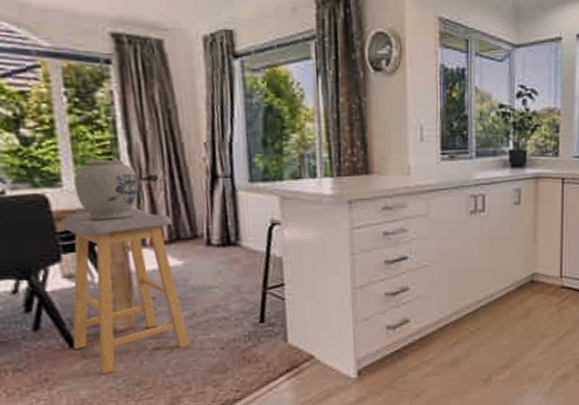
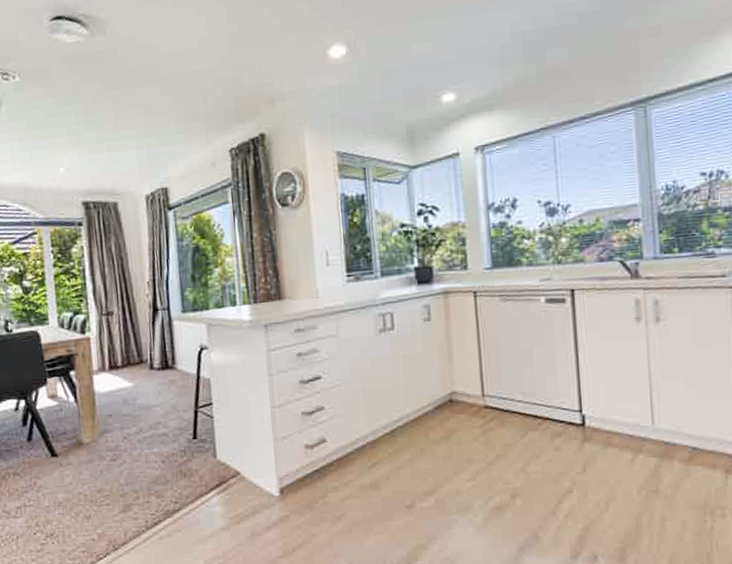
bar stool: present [61,208,190,375] -> none [48,339,138,481]
vase: present [73,160,139,220] -> none [56,300,100,350]

